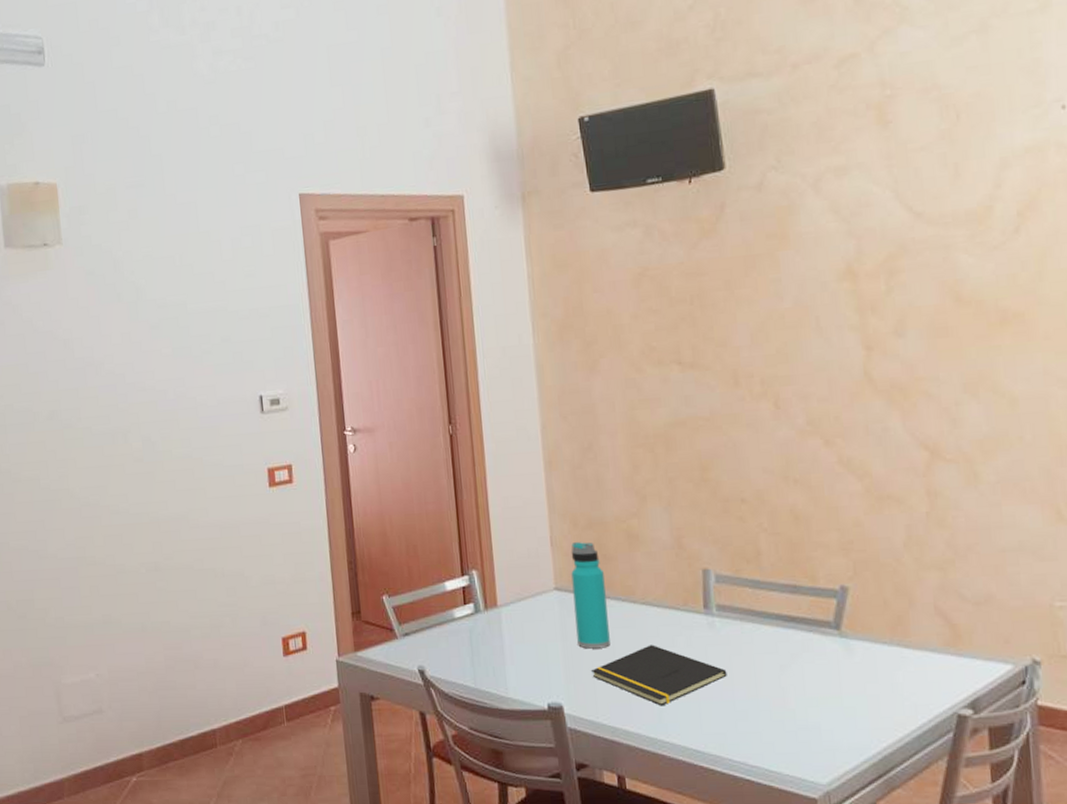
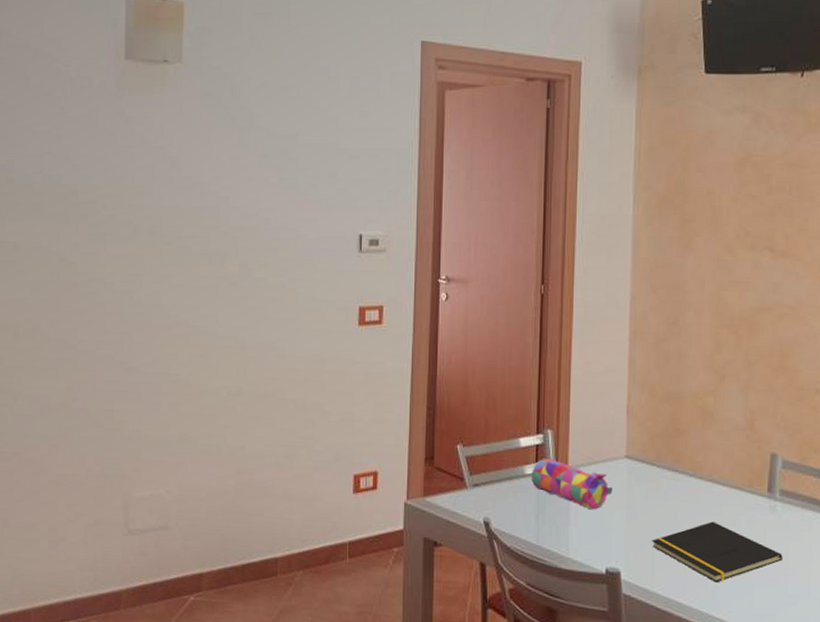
pencil case: none [461,599,546,645] -> present [531,458,613,509]
water bottle: present [571,542,610,649] -> none [642,413,675,520]

